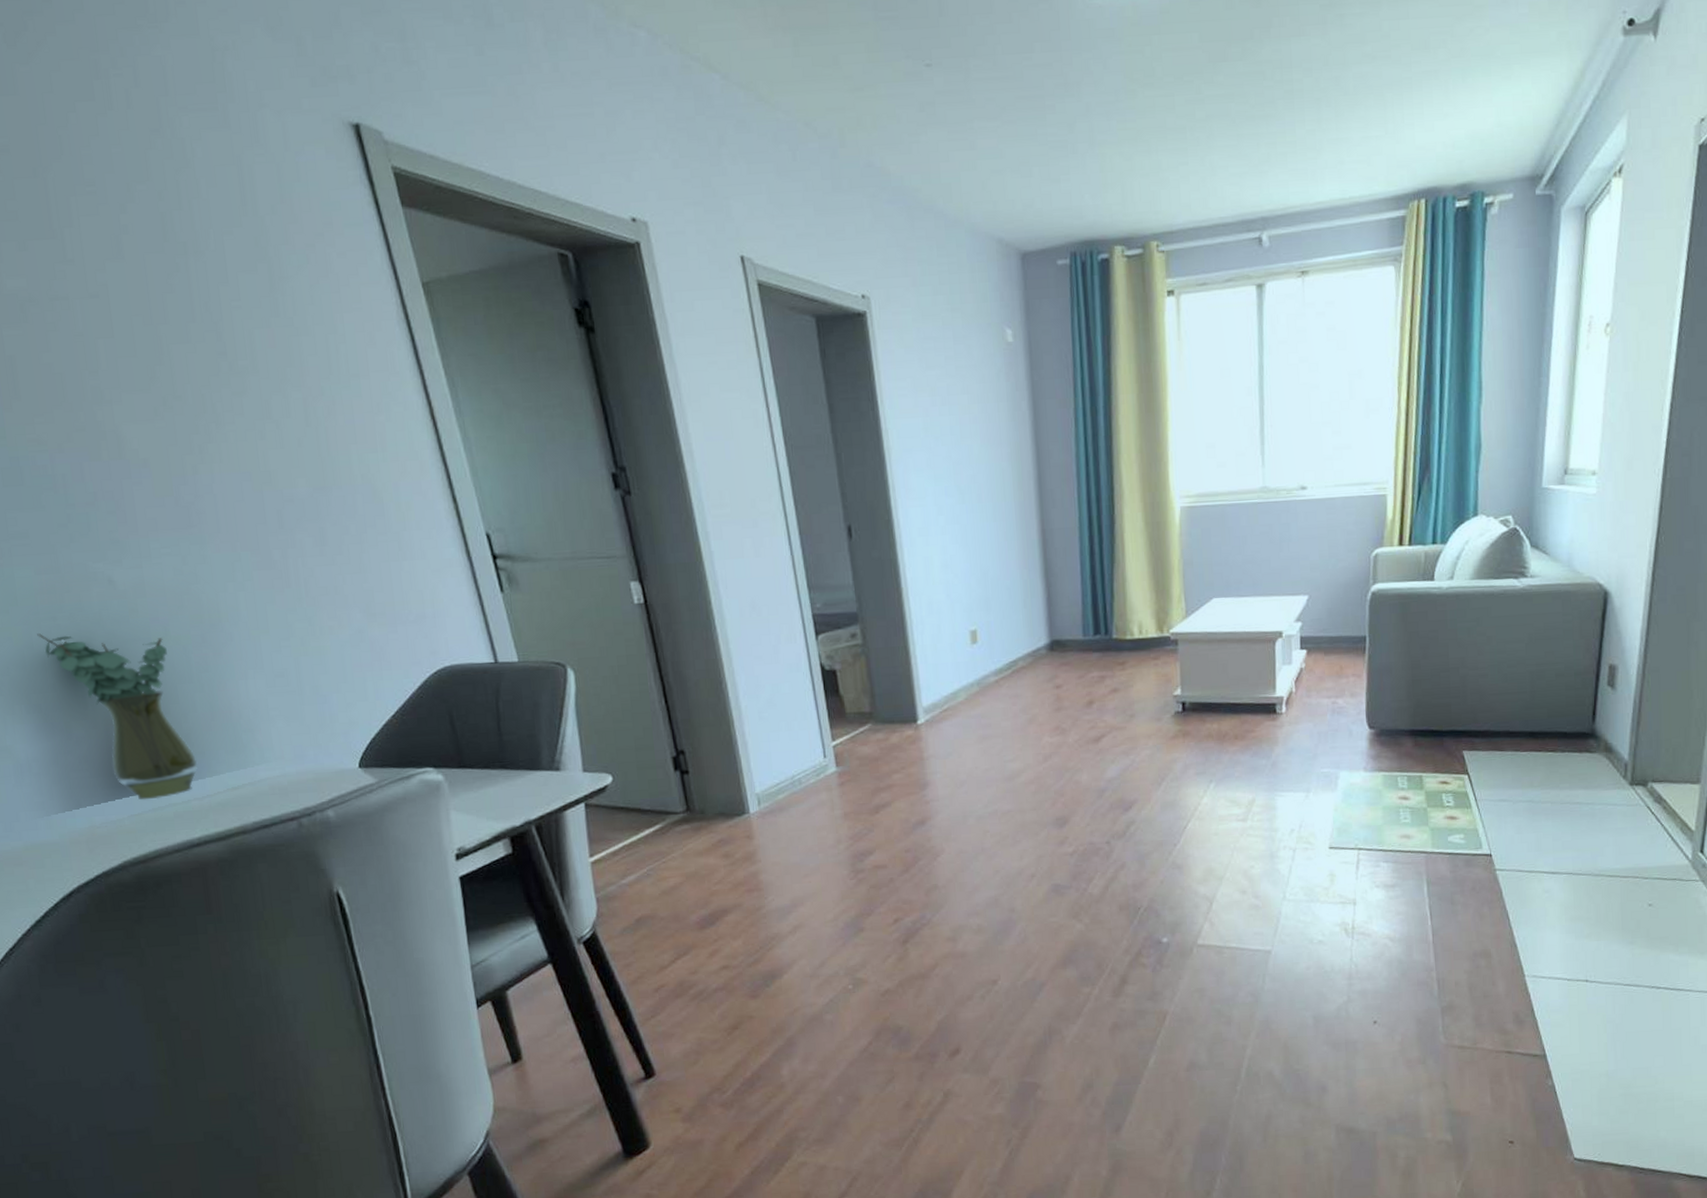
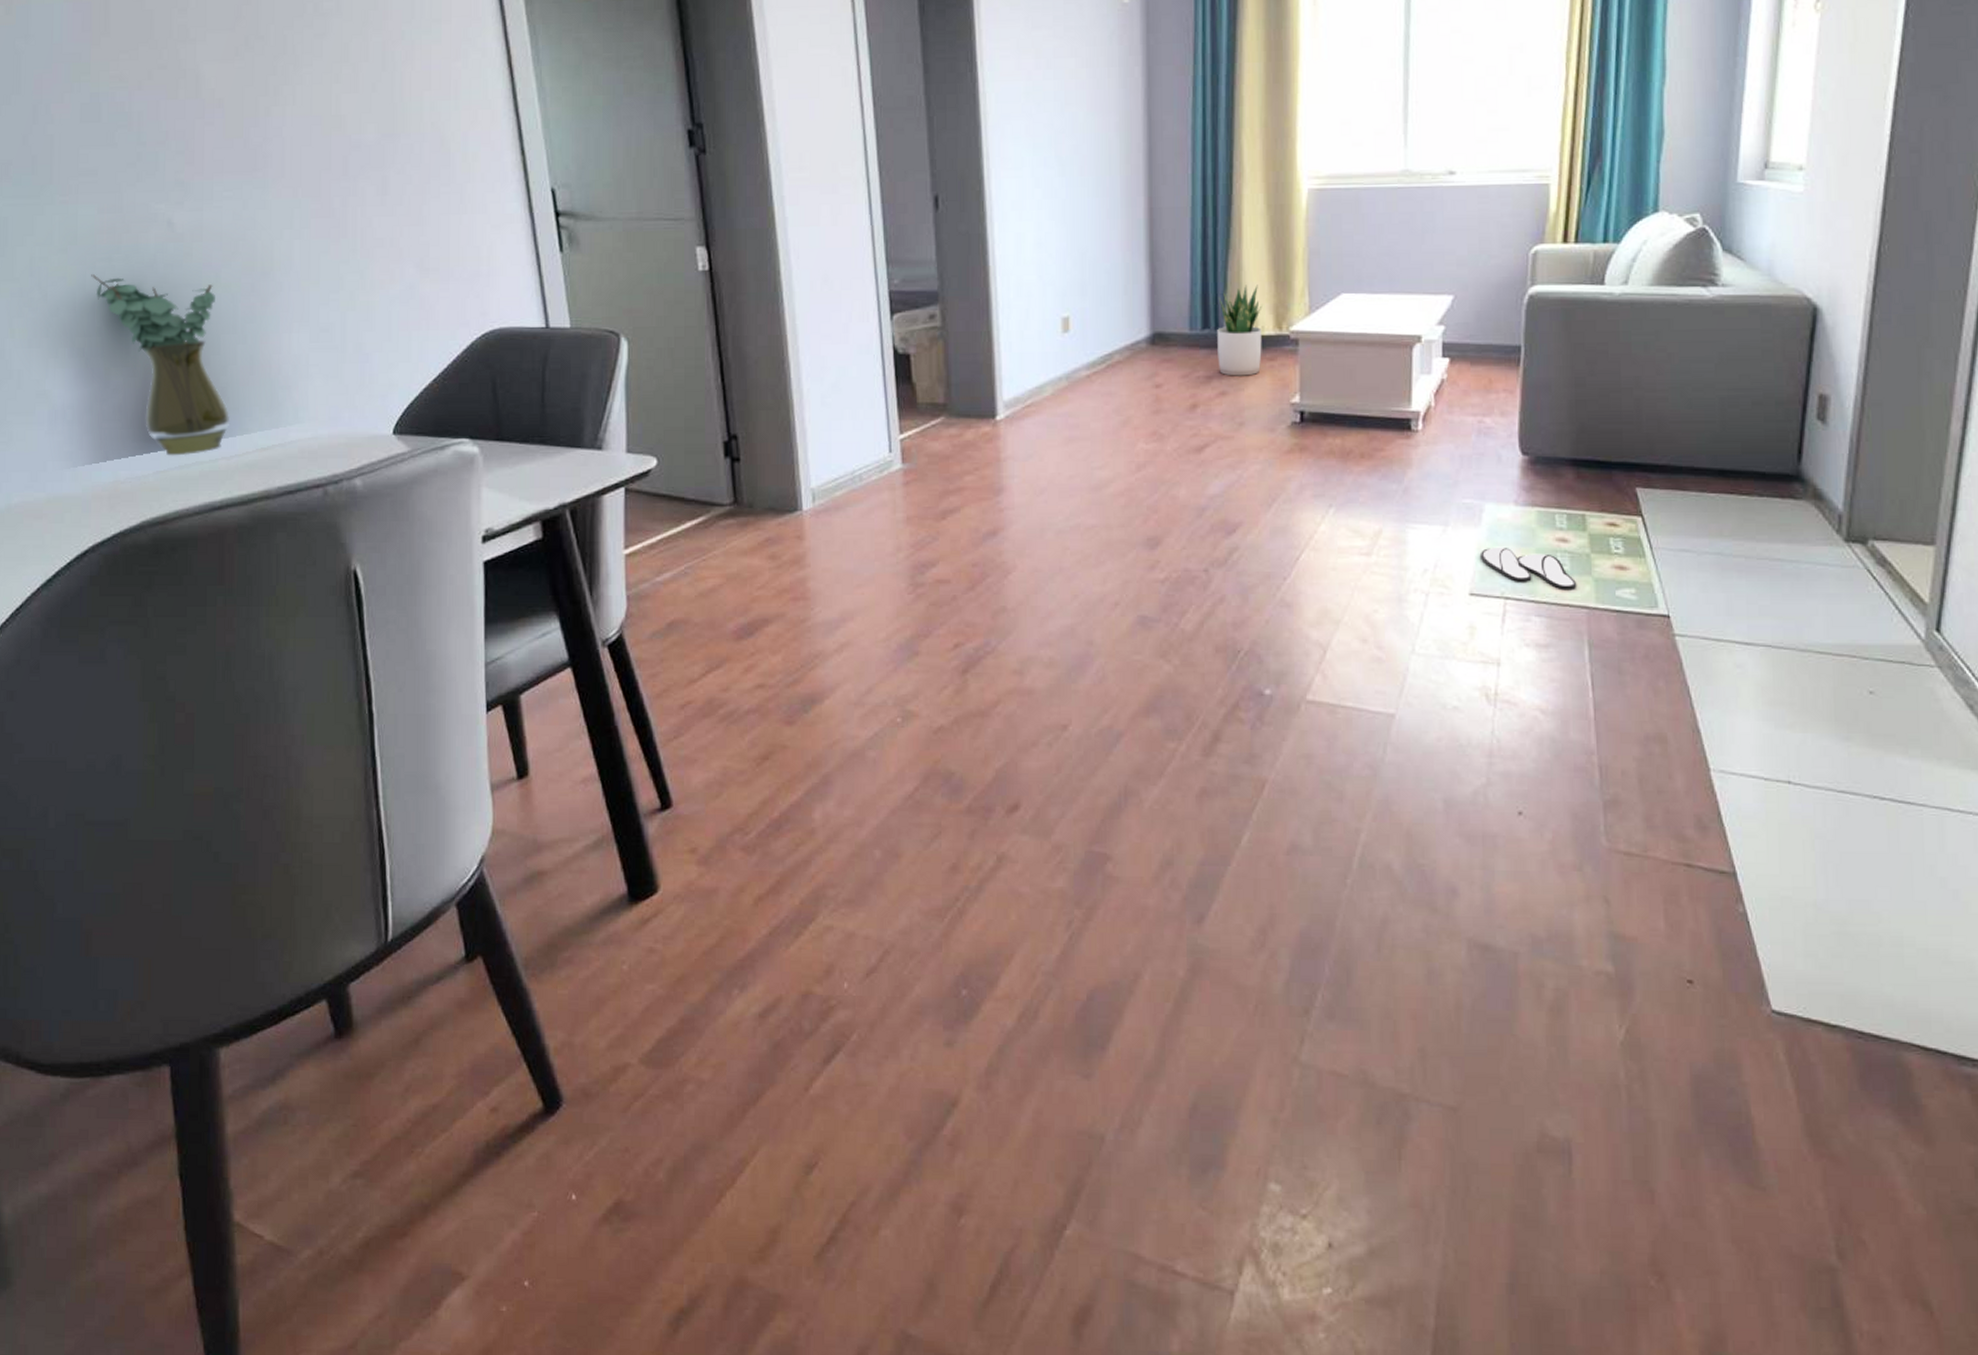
planter: none [1106,594,1147,675] -> present [1217,284,1263,376]
slippers: none [1337,806,1417,839] -> present [1481,546,1577,589]

